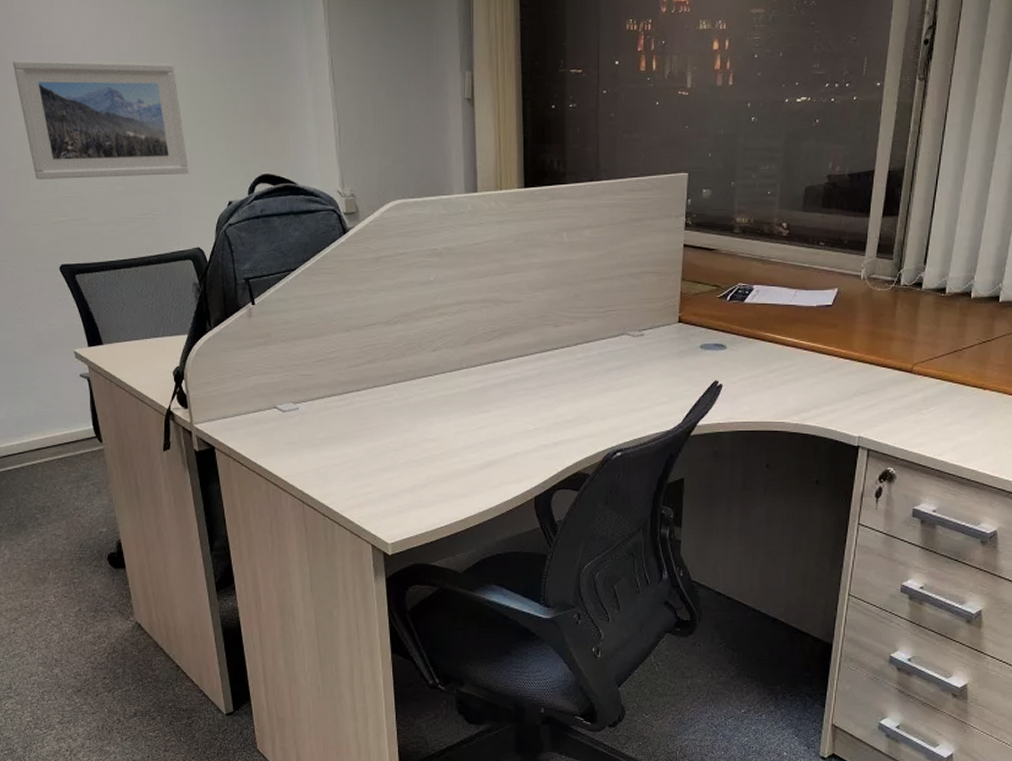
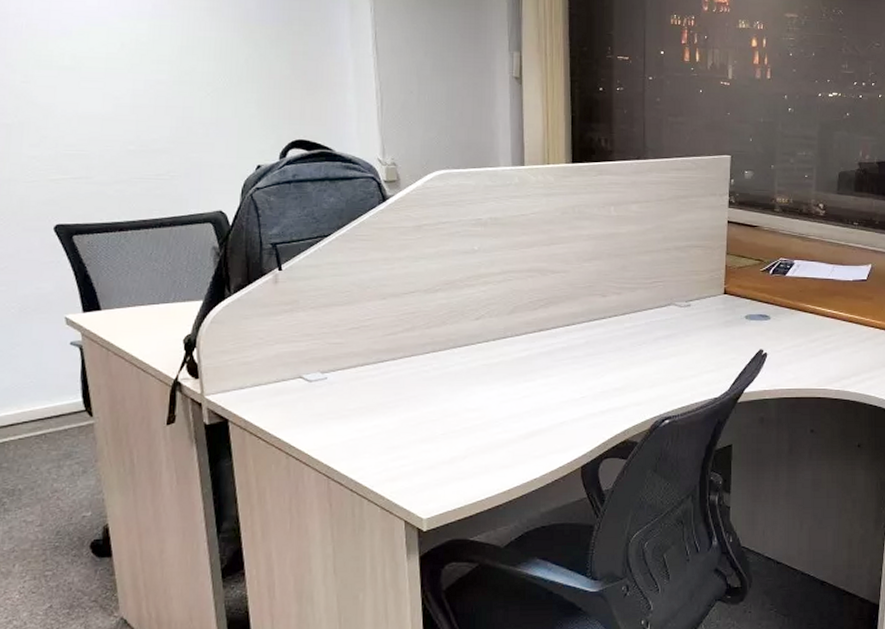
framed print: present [12,60,189,179] -> none [13,12,214,137]

